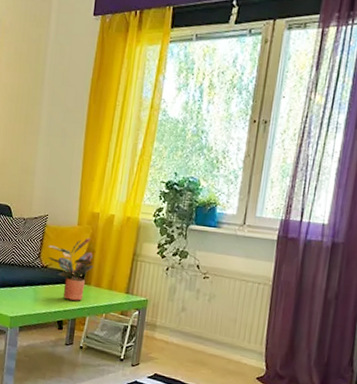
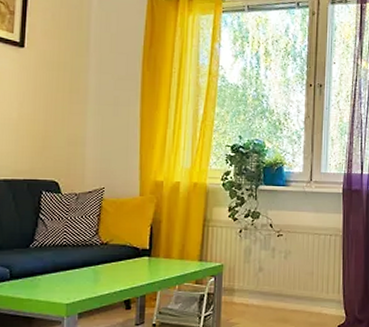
potted plant: present [47,237,94,301] -> none [106,207,162,276]

